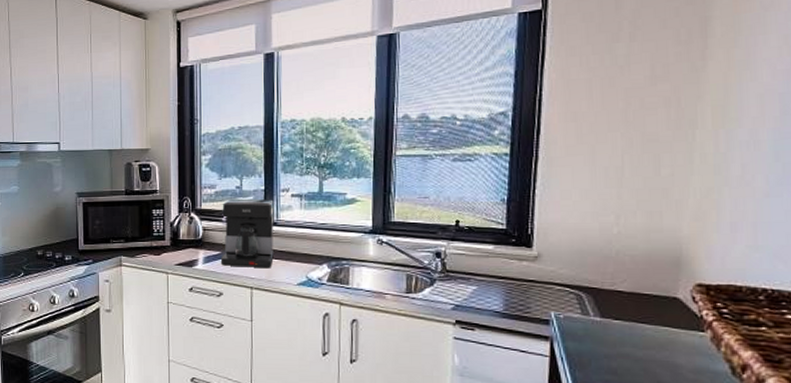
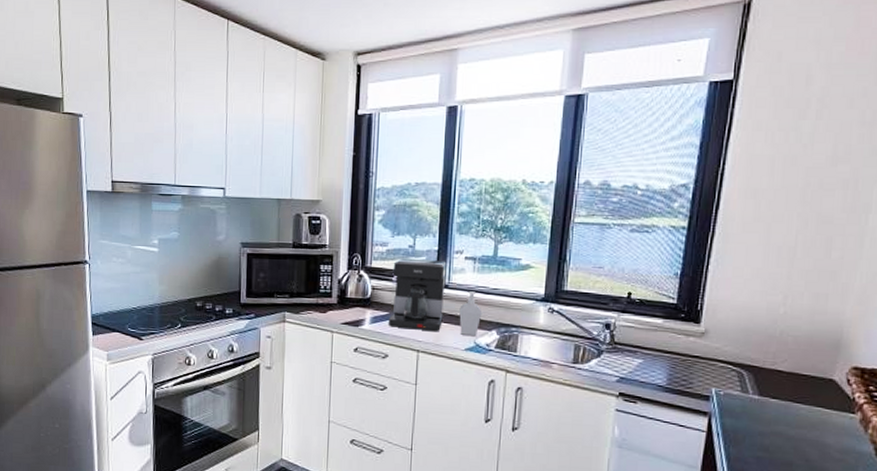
soap bottle: none [289,227,312,271] -> present [459,291,483,337]

